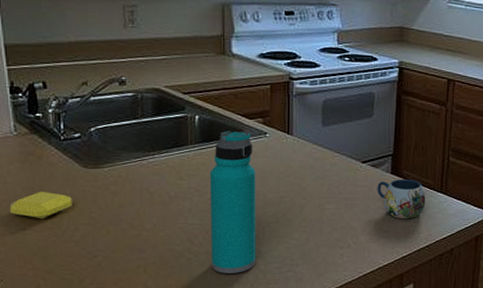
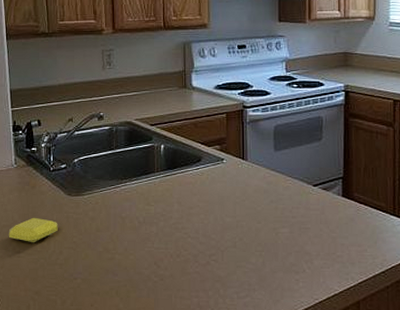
water bottle: present [209,130,256,273] -> none [173,157,216,298]
mug: present [377,179,426,219] -> none [329,202,379,244]

